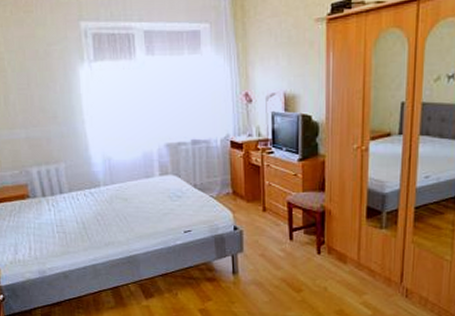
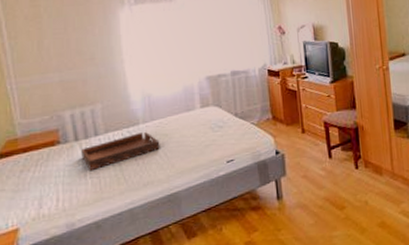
serving tray: none [48,194,120,225] -> present [81,131,160,170]

